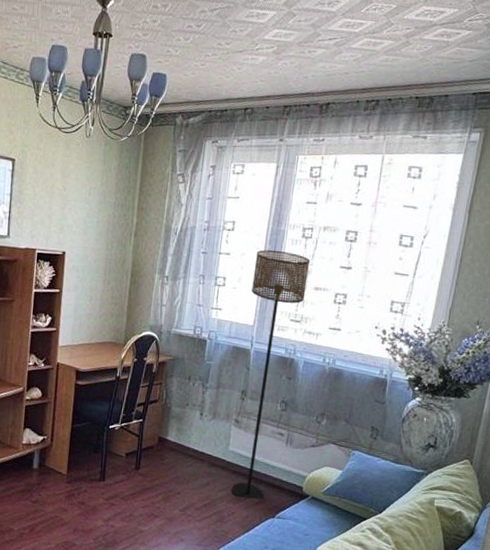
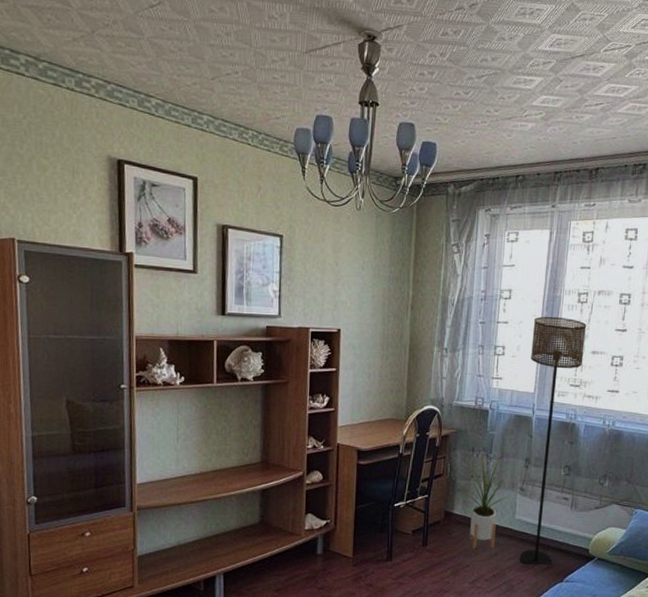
house plant: none [174,382,227,478] -> present [459,453,512,549]

